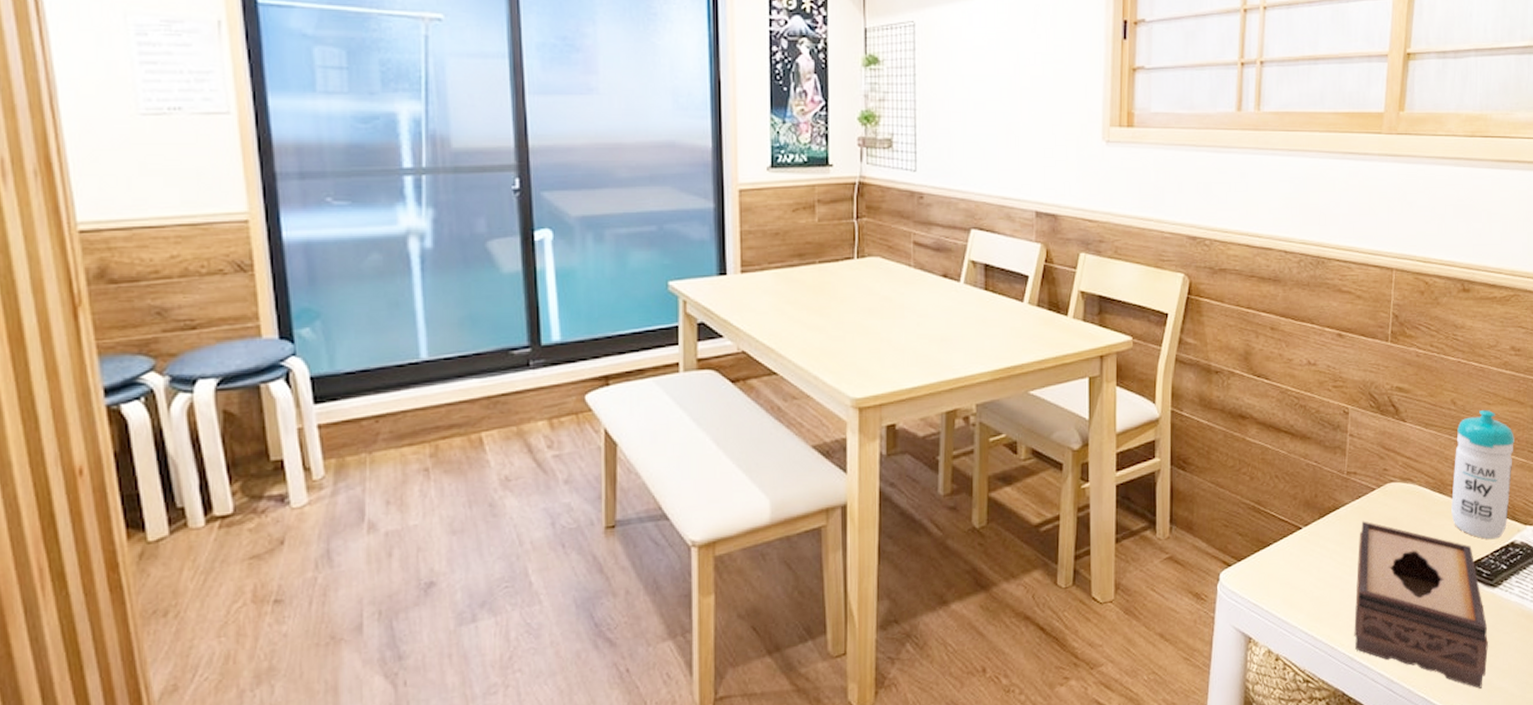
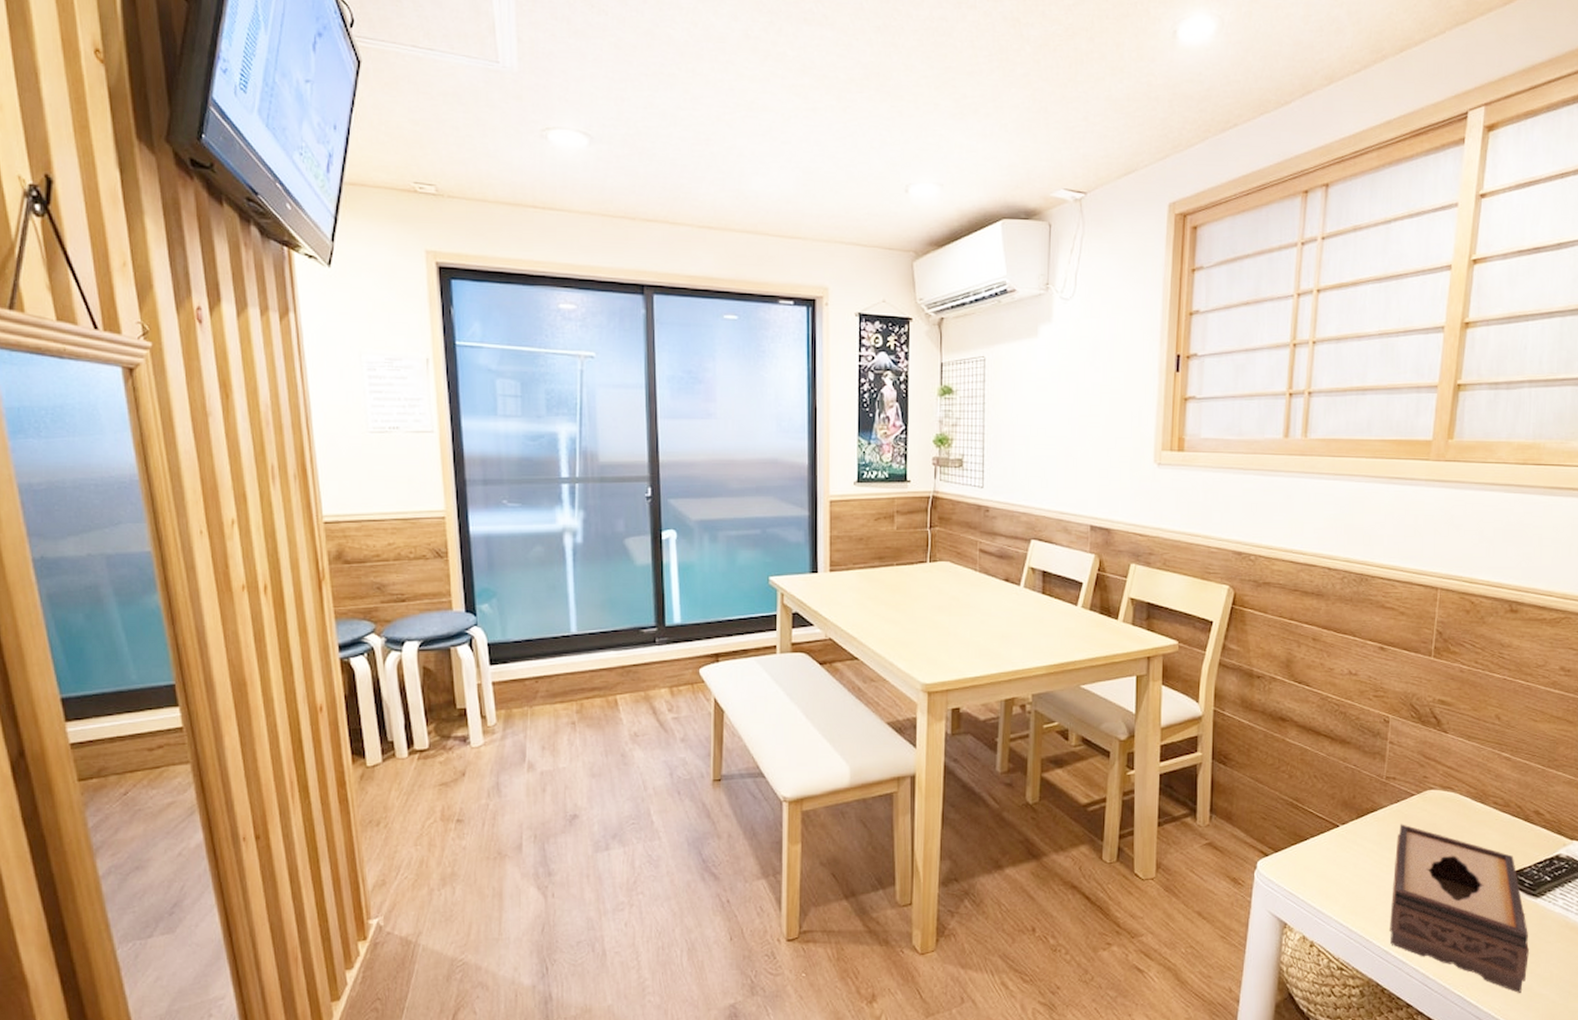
water bottle: present [1451,409,1514,539] -> none [1493,726,1562,851]

